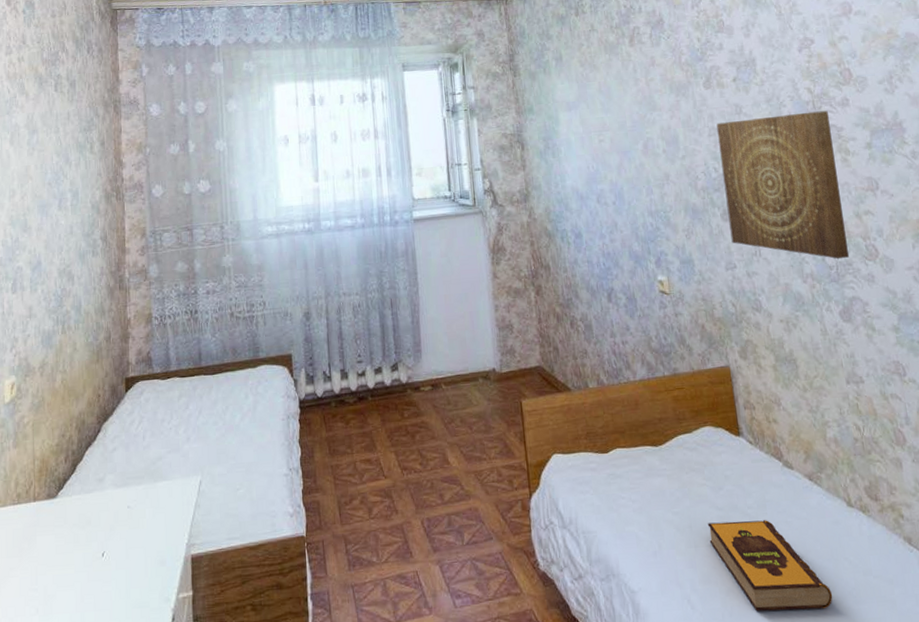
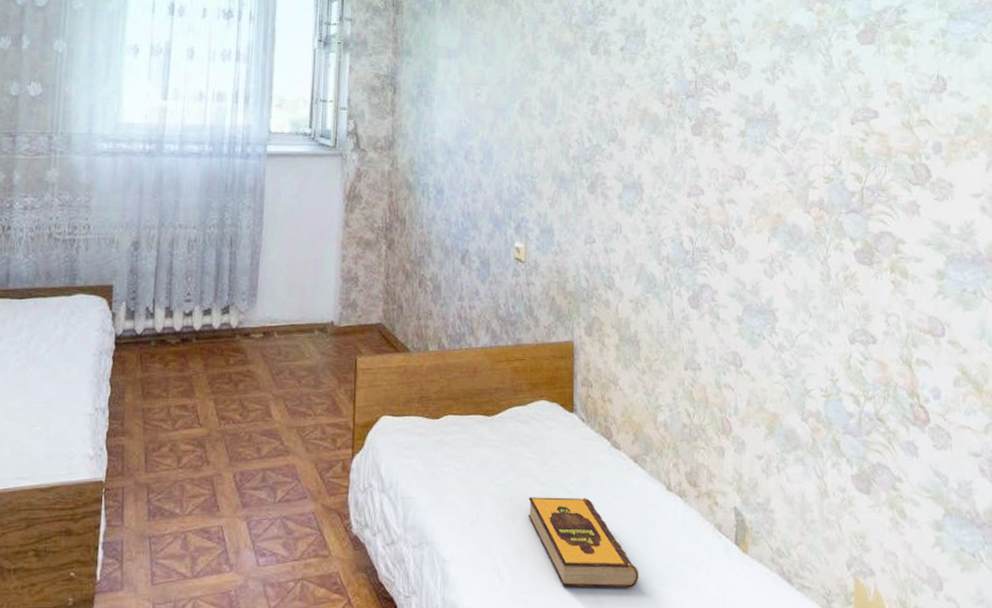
wall art: present [716,110,850,260] -> none [594,91,709,245]

